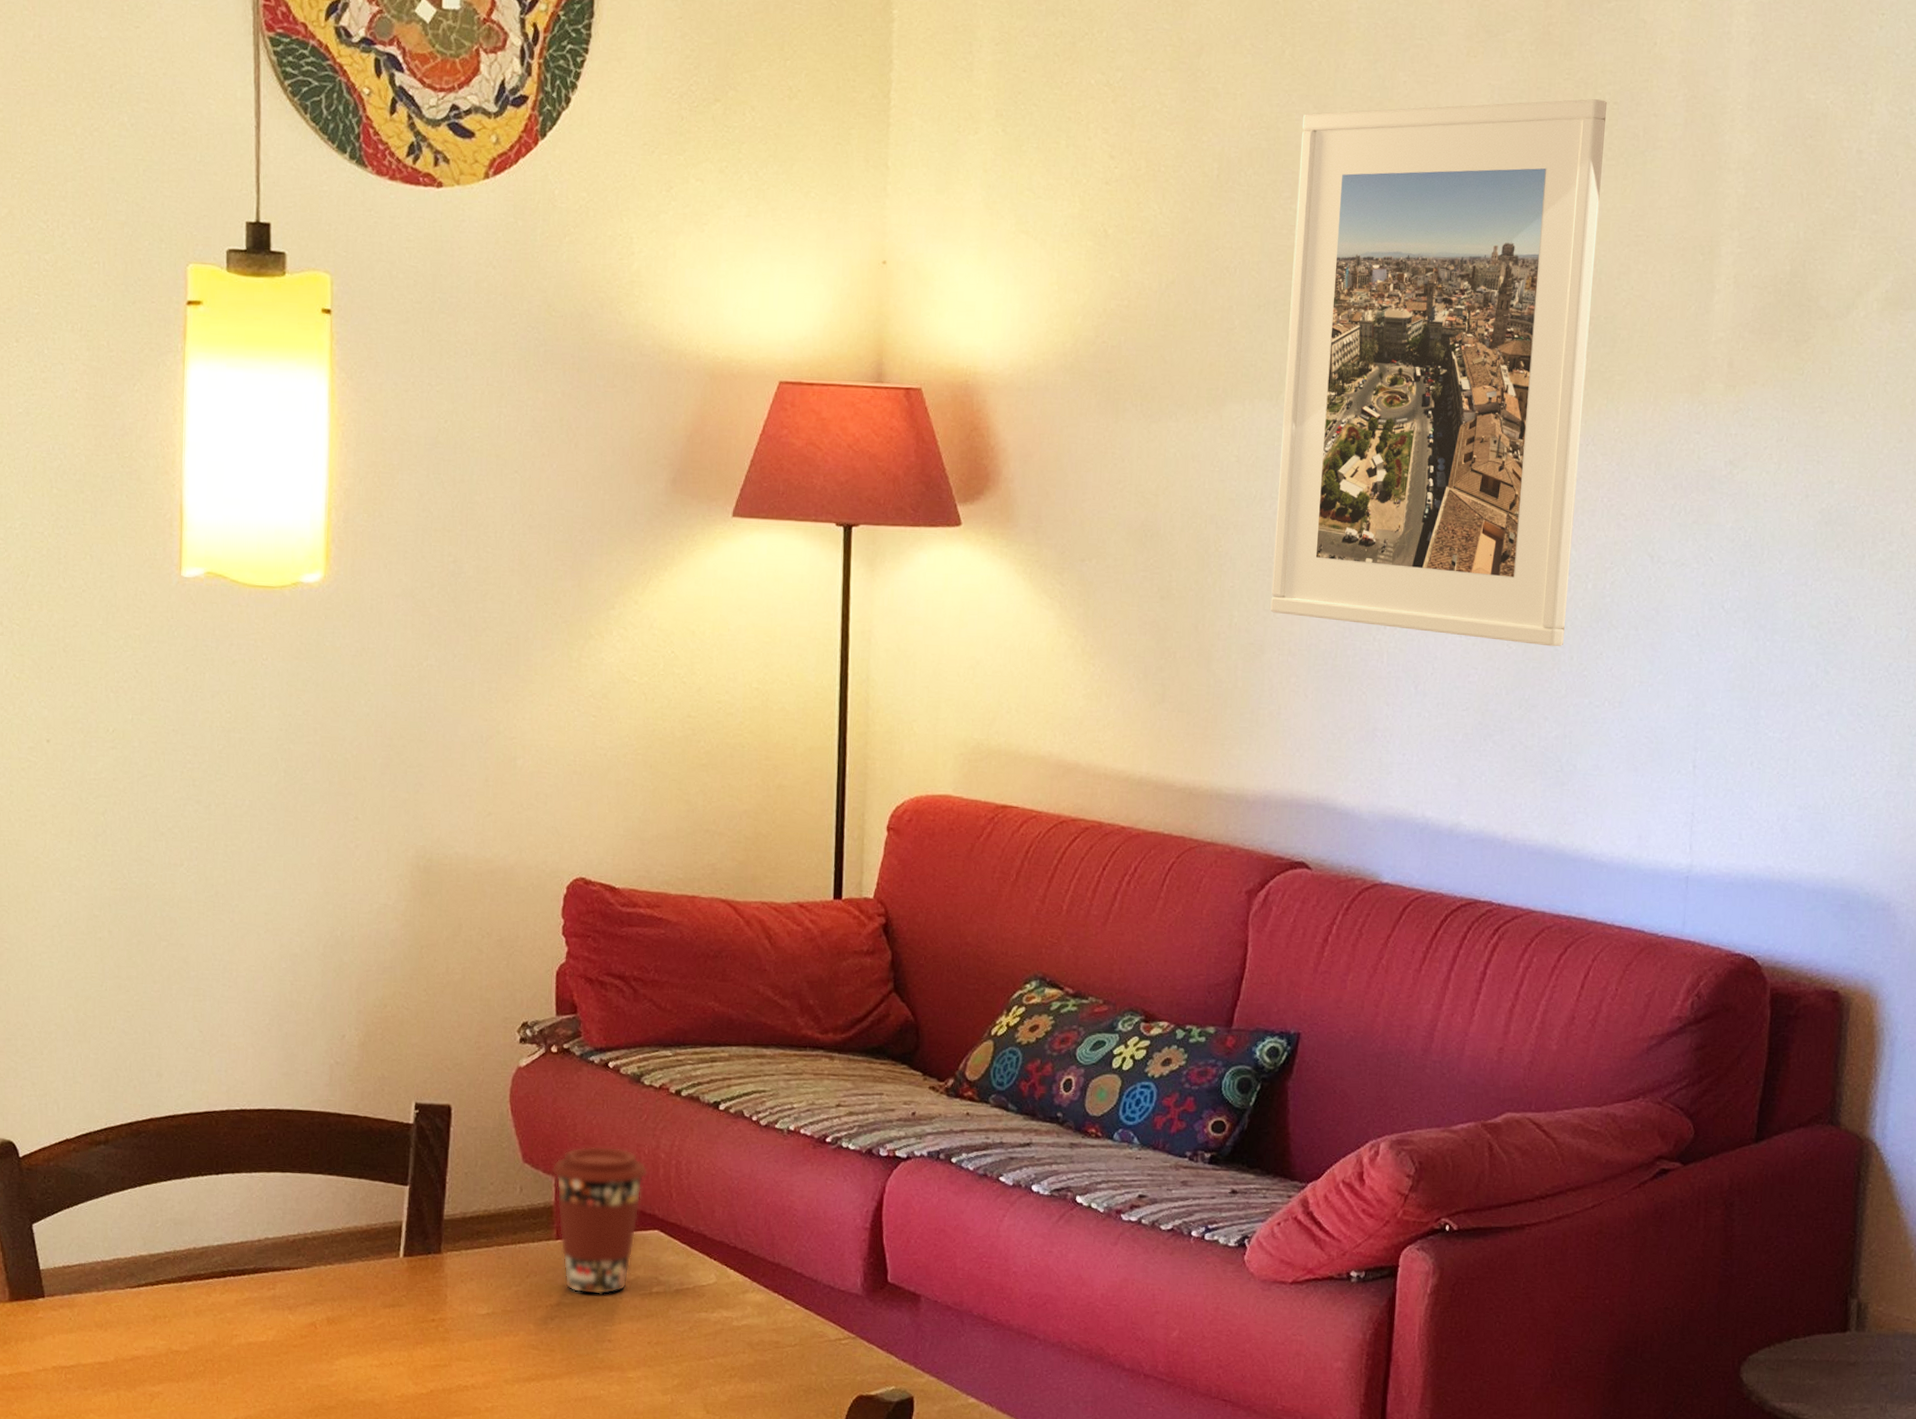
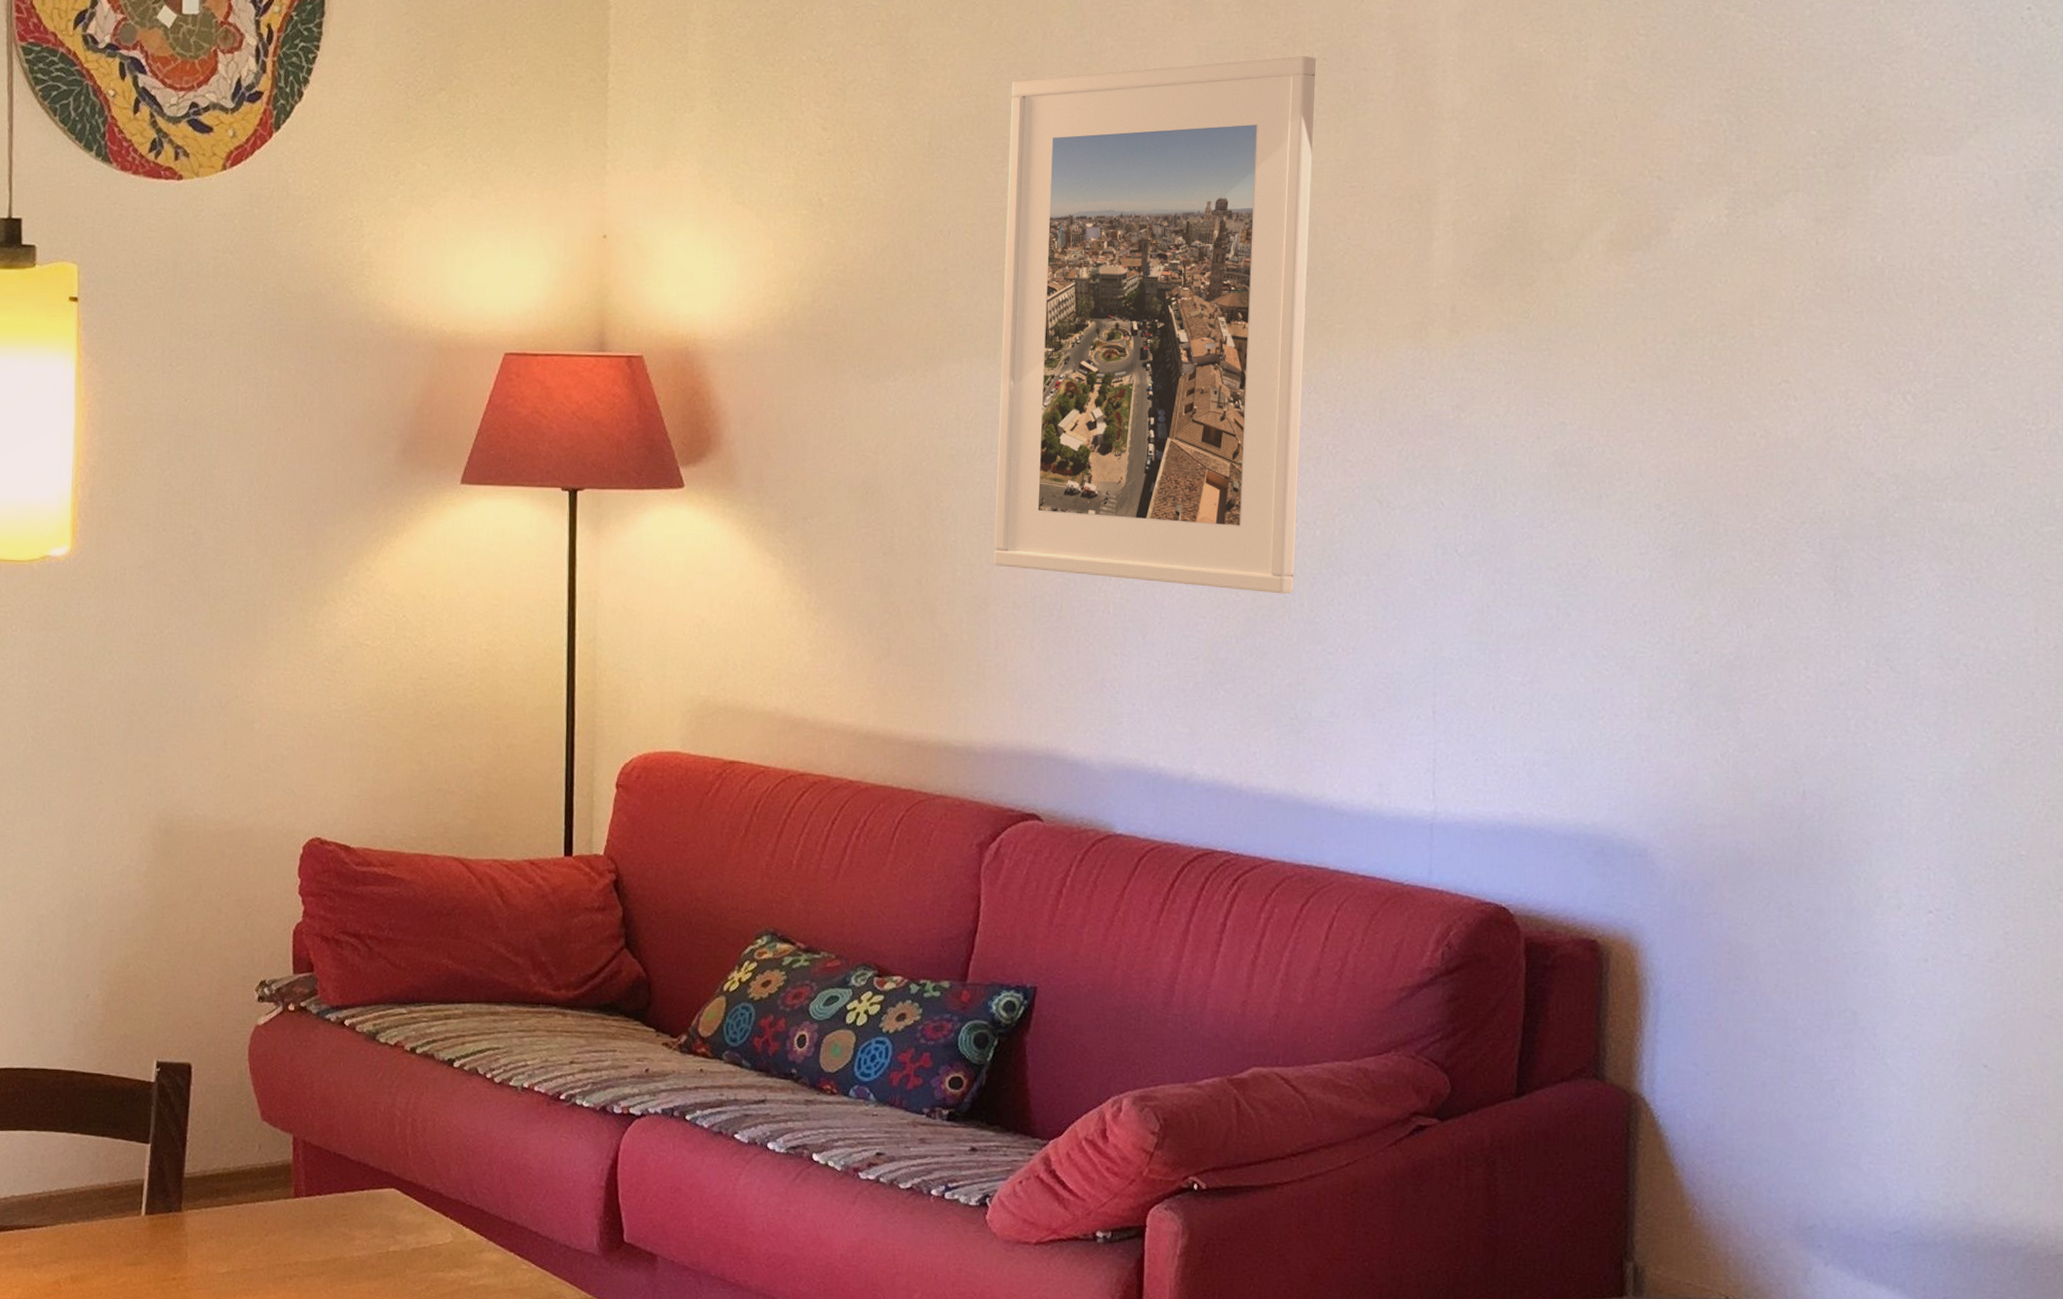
coffee cup: present [551,1145,649,1295] -> none [289,1103,385,1254]

